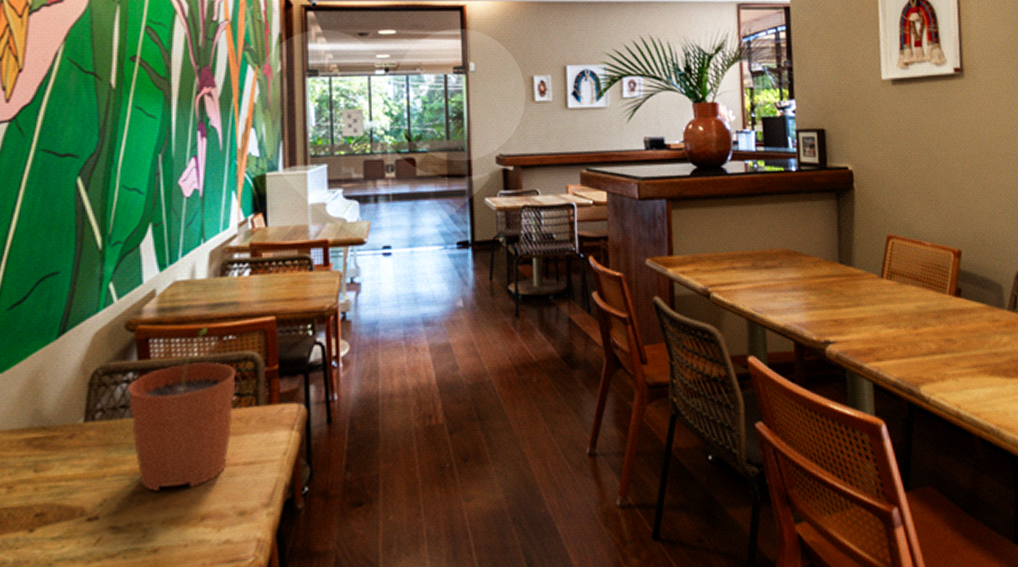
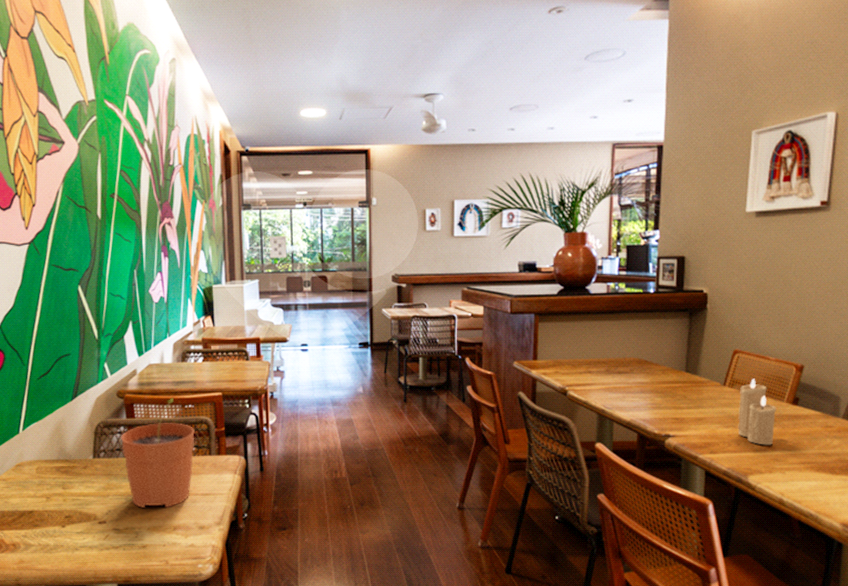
candle: none [899,268,941,348] -> present [738,378,776,445]

